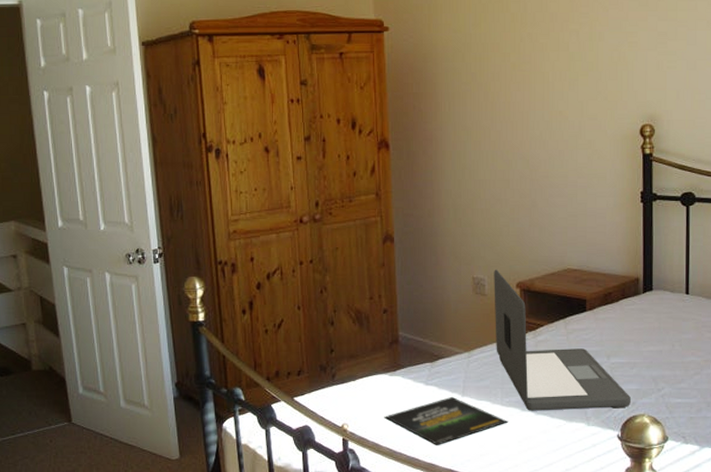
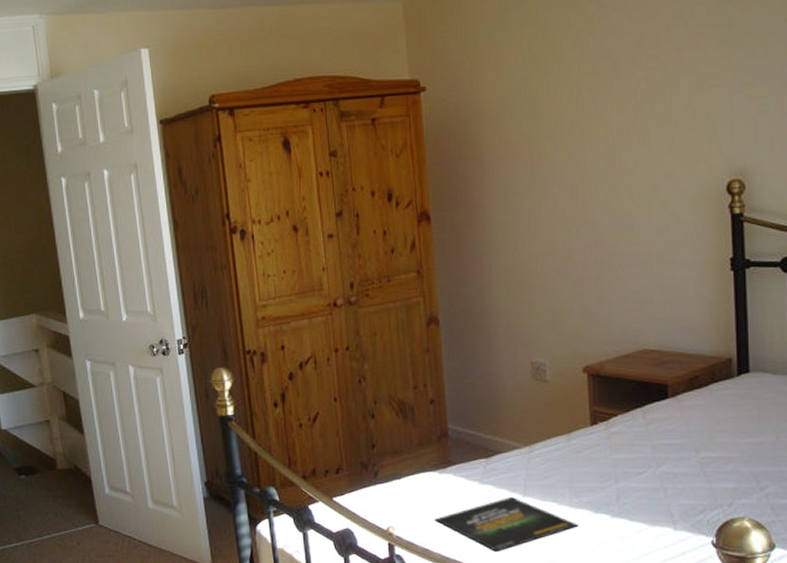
laptop: present [494,269,631,411] -> none [556,352,727,513]

